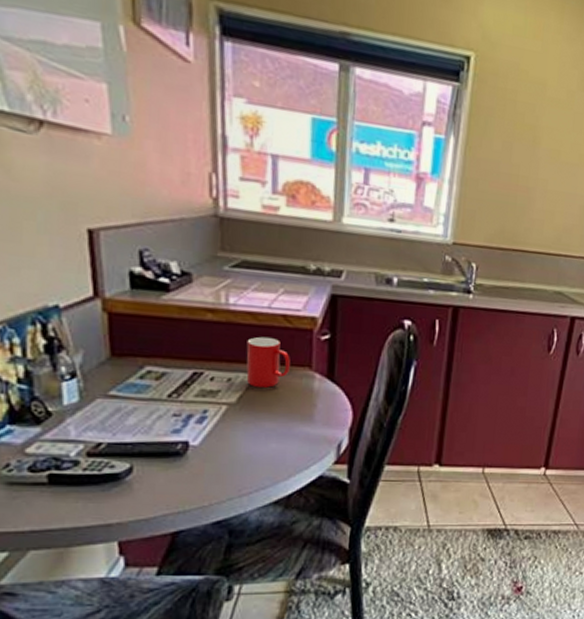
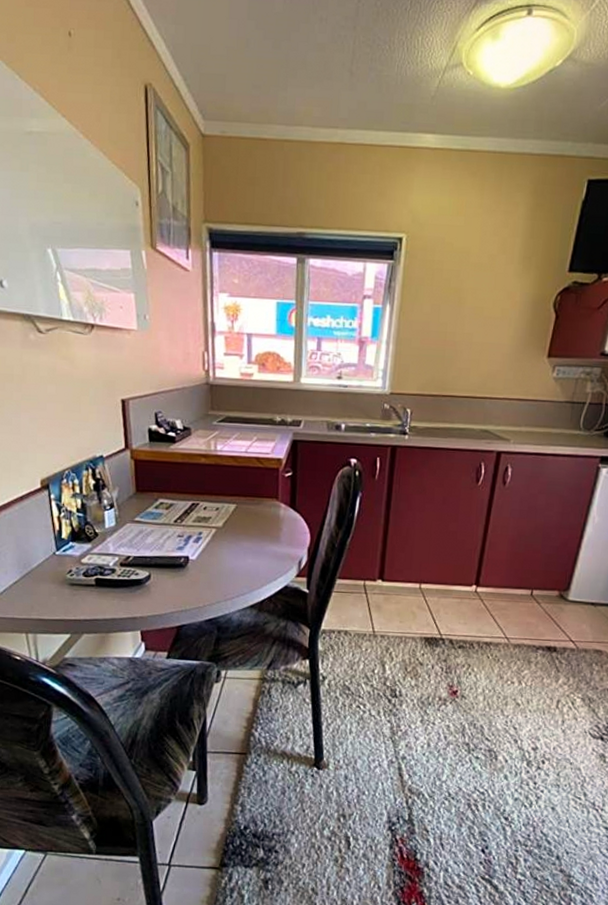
cup: present [246,336,290,388] -> none [229,475,262,515]

